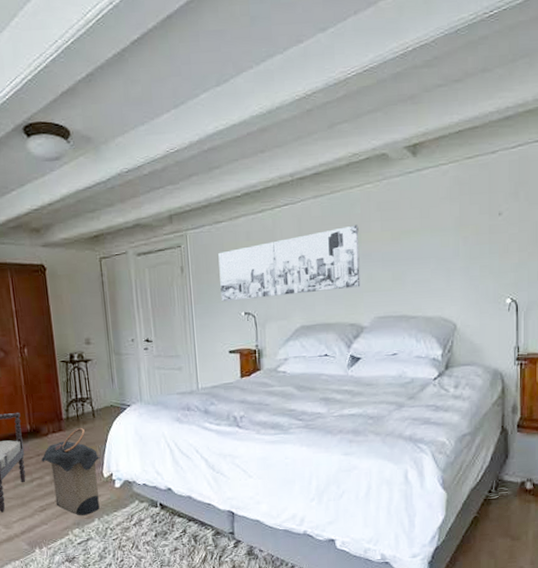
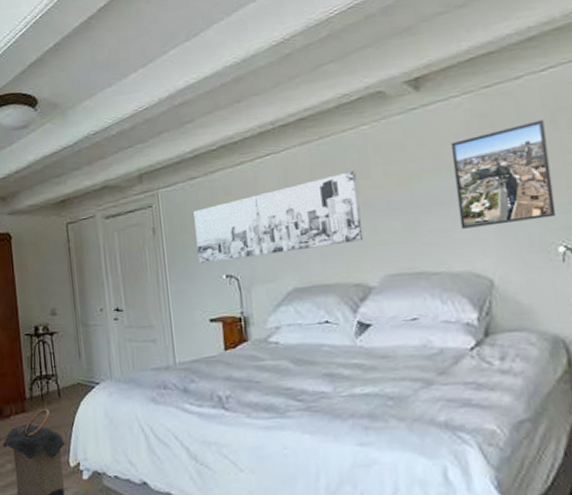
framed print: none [436,191,508,281] -> present [450,120,557,229]

